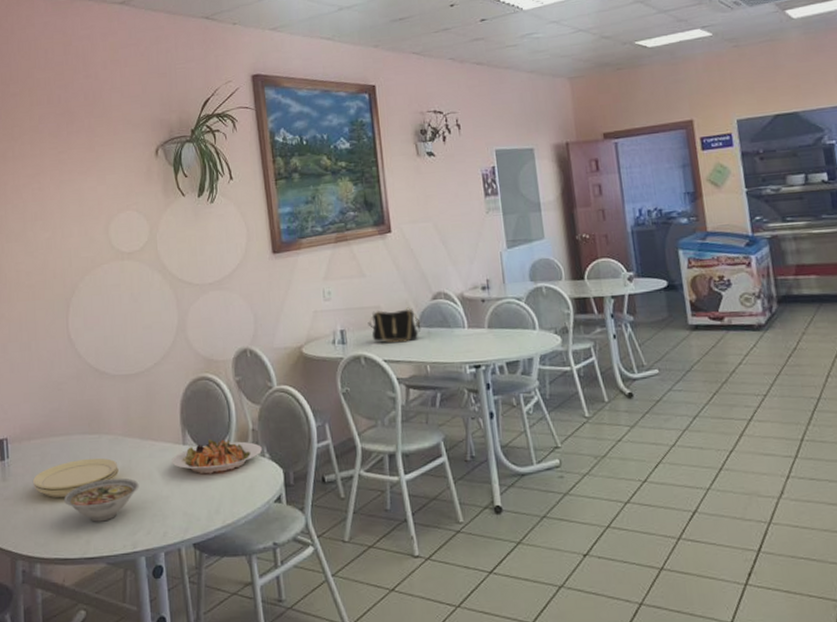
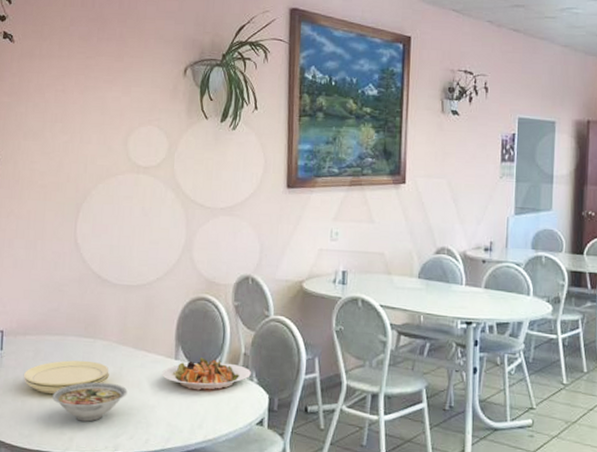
handbag: present [368,307,421,343] -> none [370,257,421,291]

